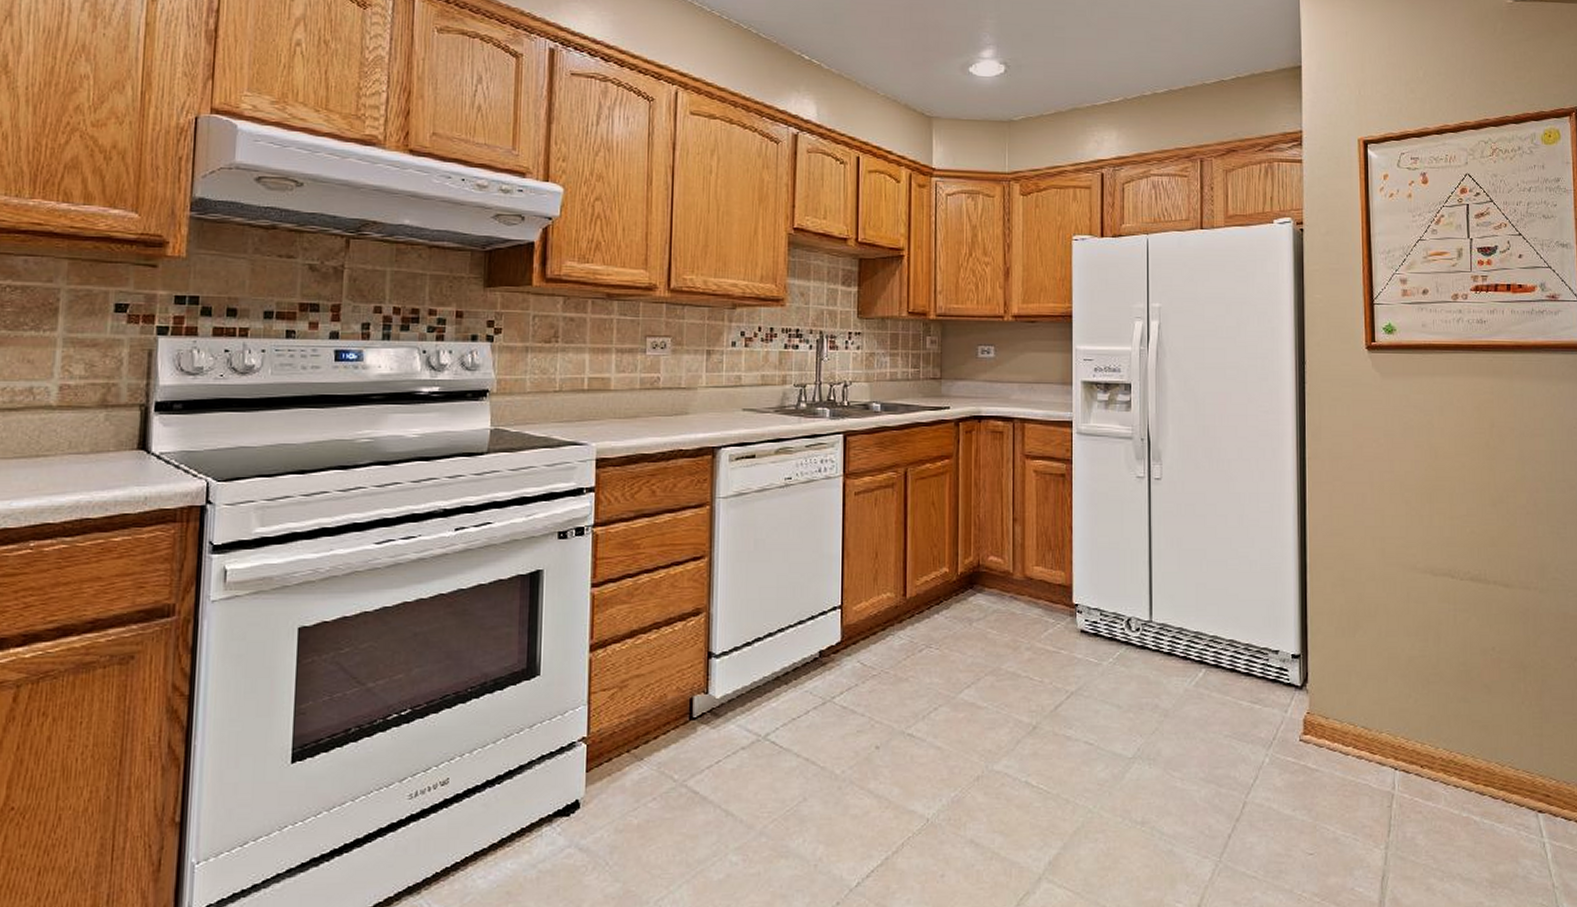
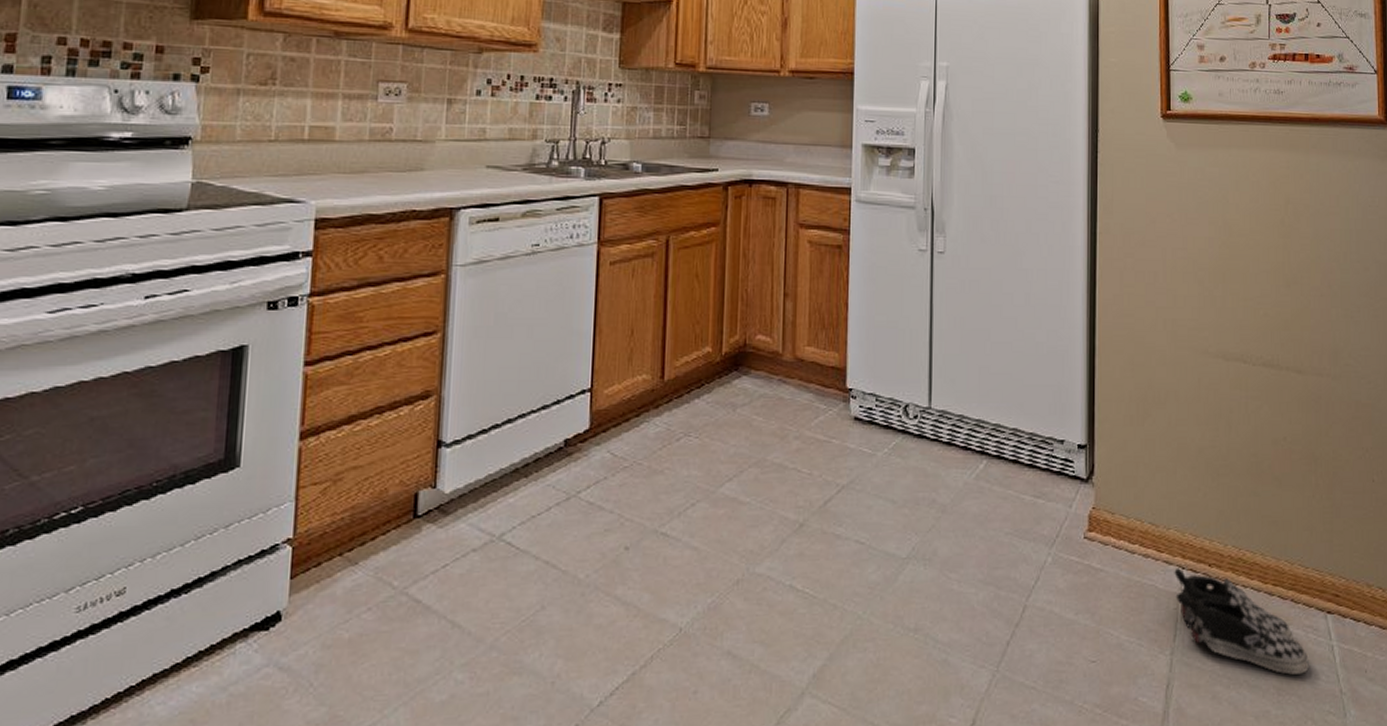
shoe: none [1387,769,1521,869] -> present [1174,568,1309,675]

